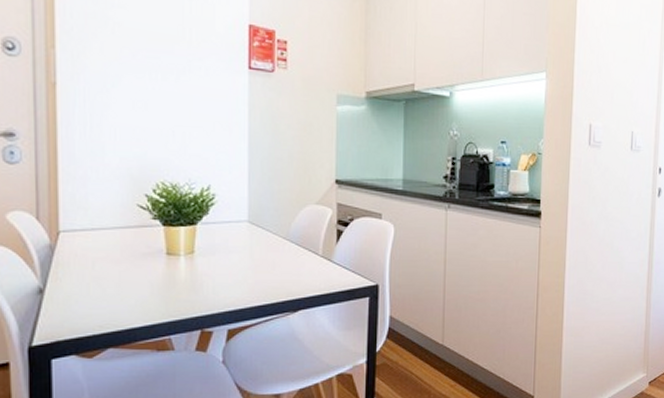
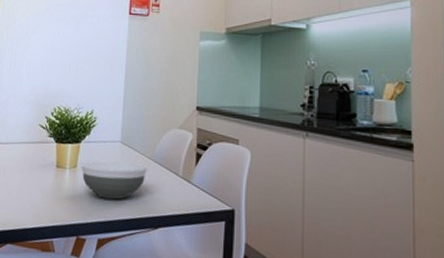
bowl: none [199,244,283,286] -> present [80,161,149,200]

